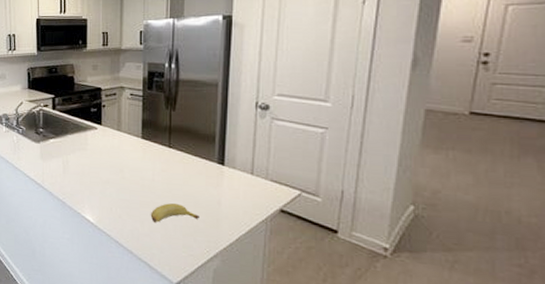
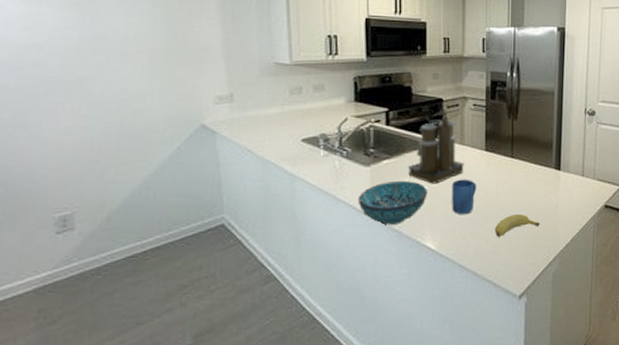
decorative bowl: none [30,158,87,195] -> present [357,181,427,225]
coffee maker: none [70,96,121,164] -> present [407,107,464,184]
mug: none [109,162,134,196] -> present [452,179,477,215]

